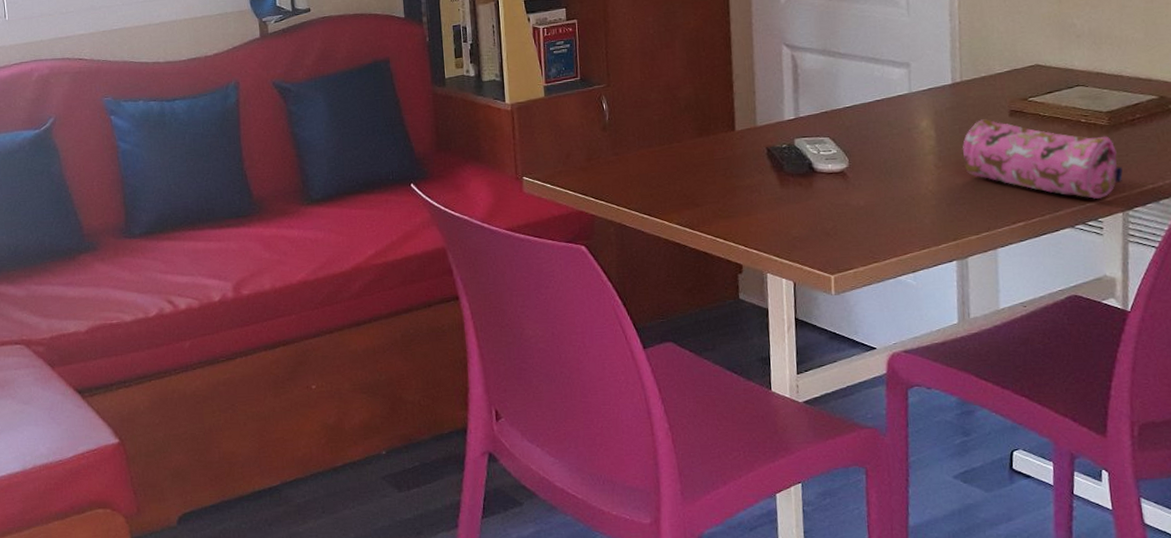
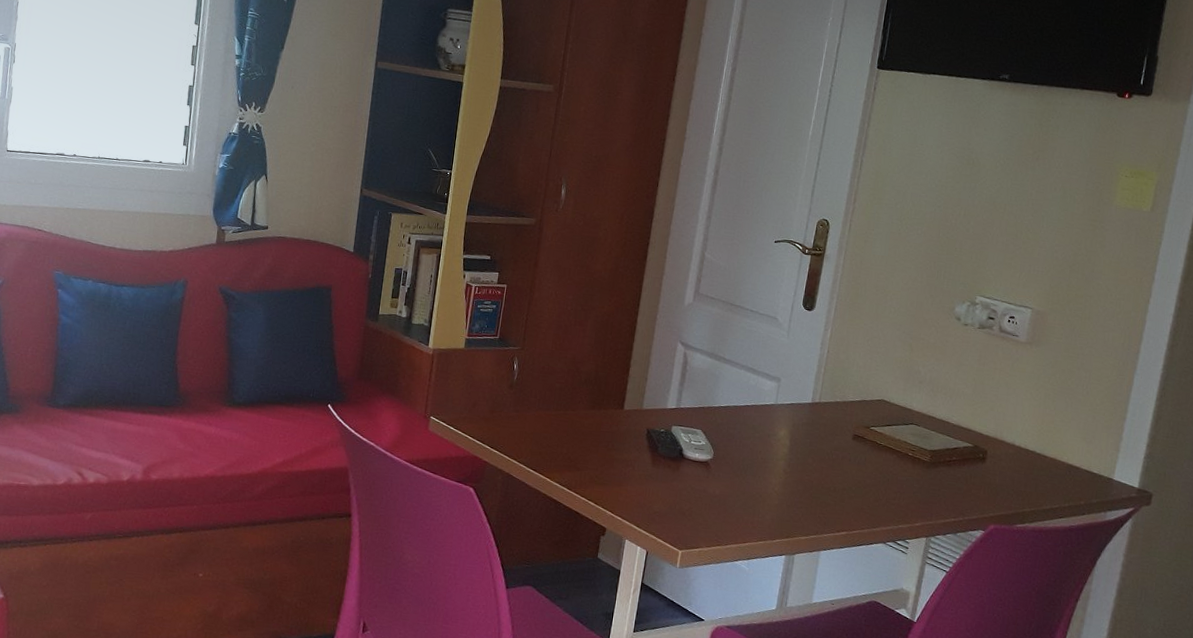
pencil case: present [962,119,1123,199] -> none [808,438,933,523]

